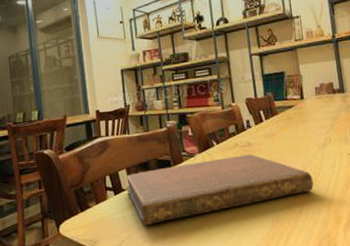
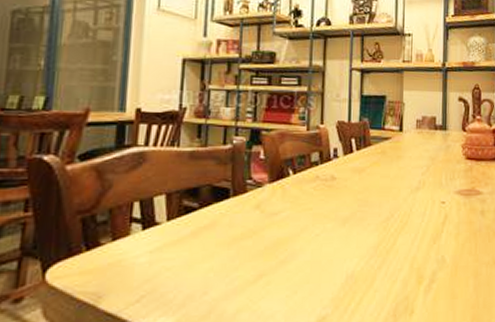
notebook: present [126,154,314,225] -> none [161,191,399,275]

